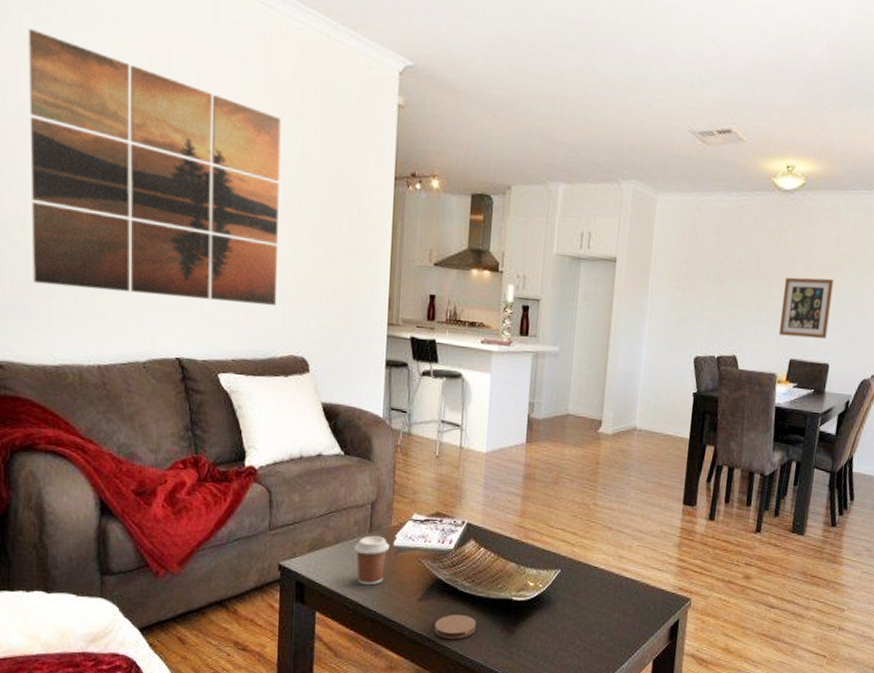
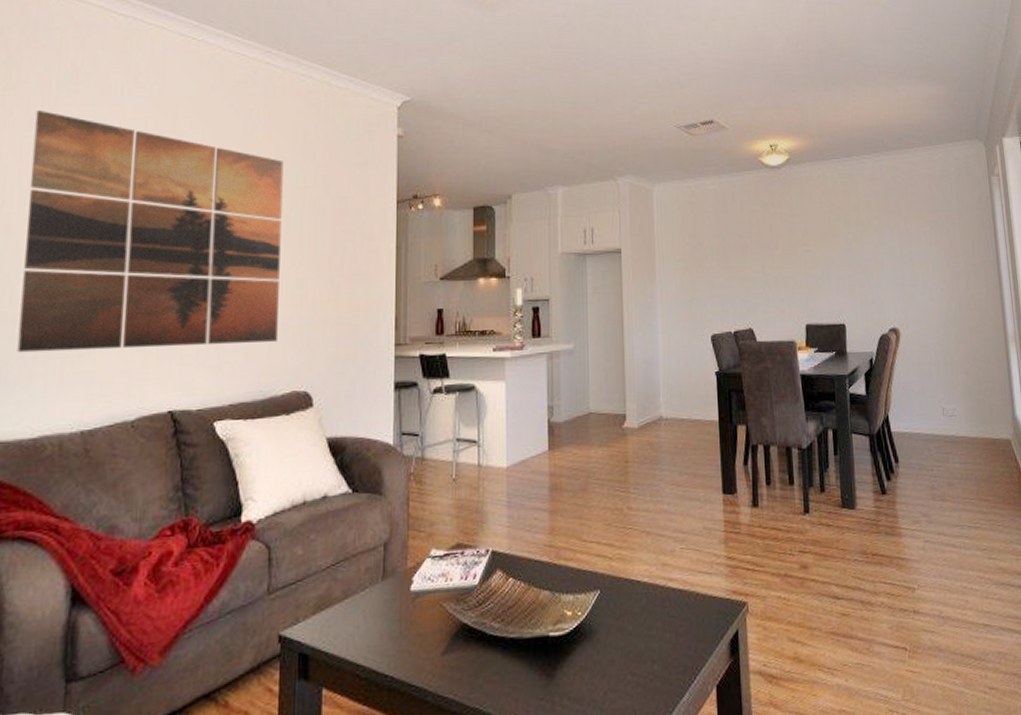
coffee cup: present [354,535,390,586] -> none [366,582,407,646]
coaster: present [434,615,477,639] -> none [462,664,511,699]
wall art: present [778,277,834,340] -> none [787,241,838,302]

